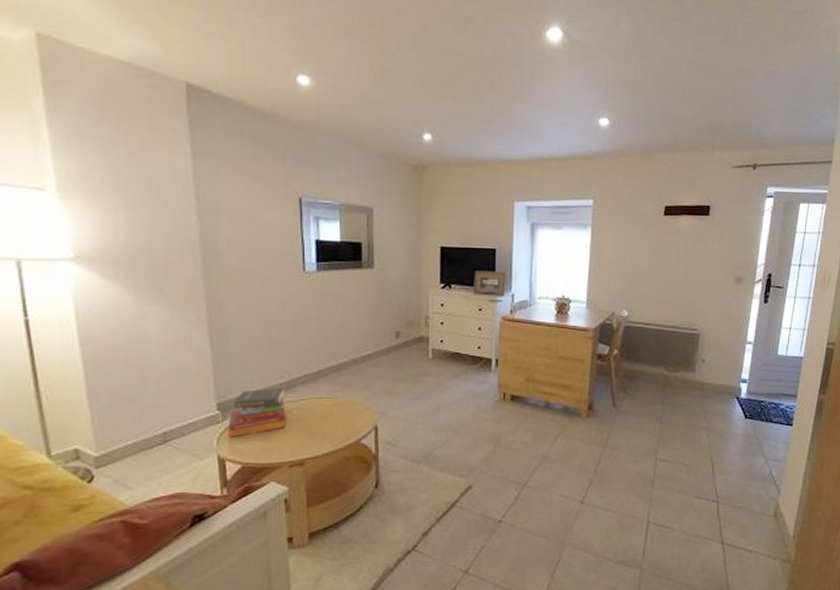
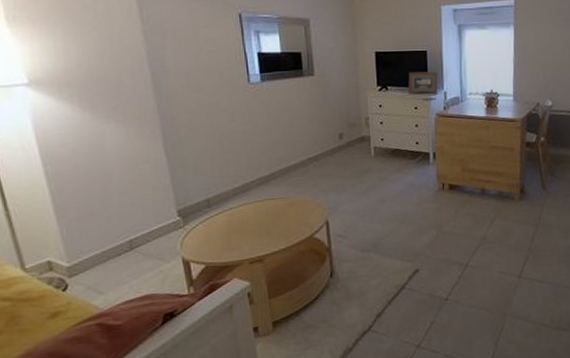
books: present [227,388,287,437] -> none [189,192,244,241]

